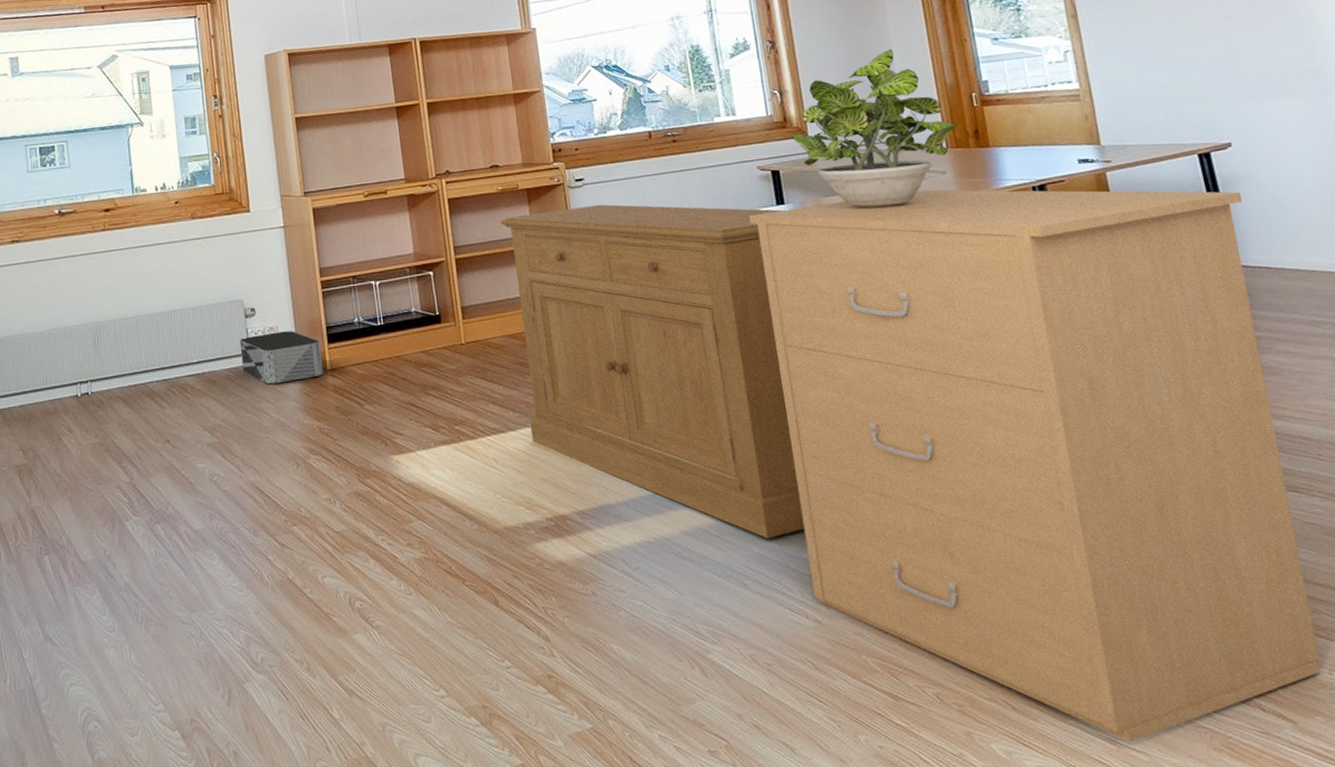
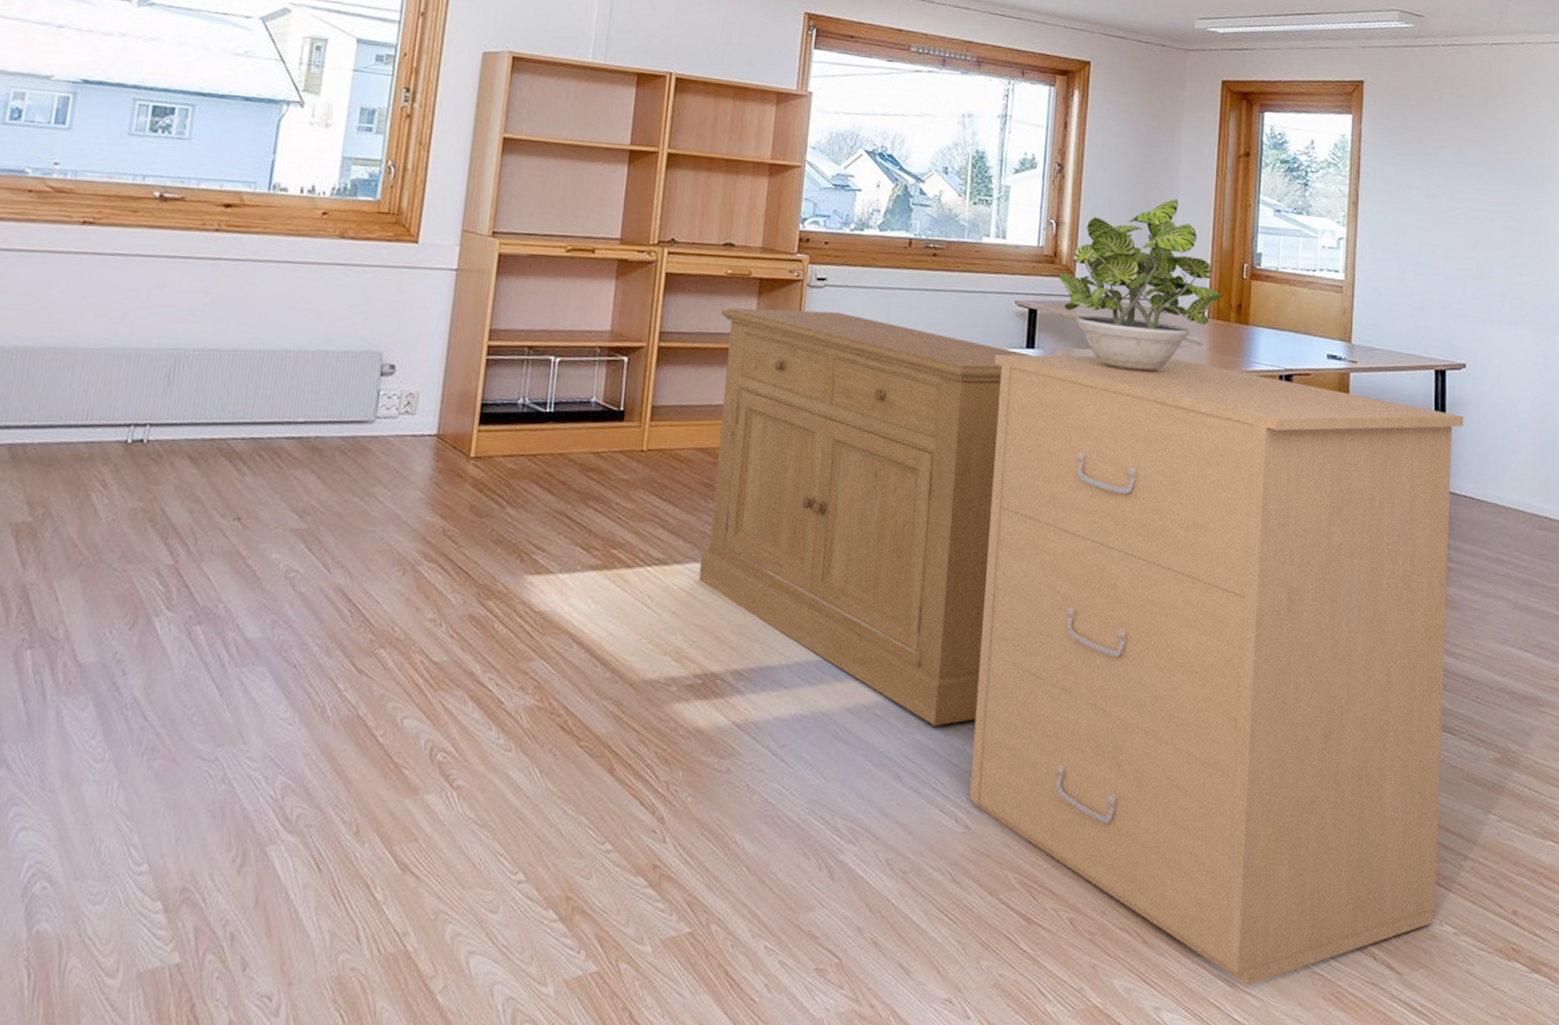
storage bin: present [239,331,323,384] -> none [361,399,470,466]

